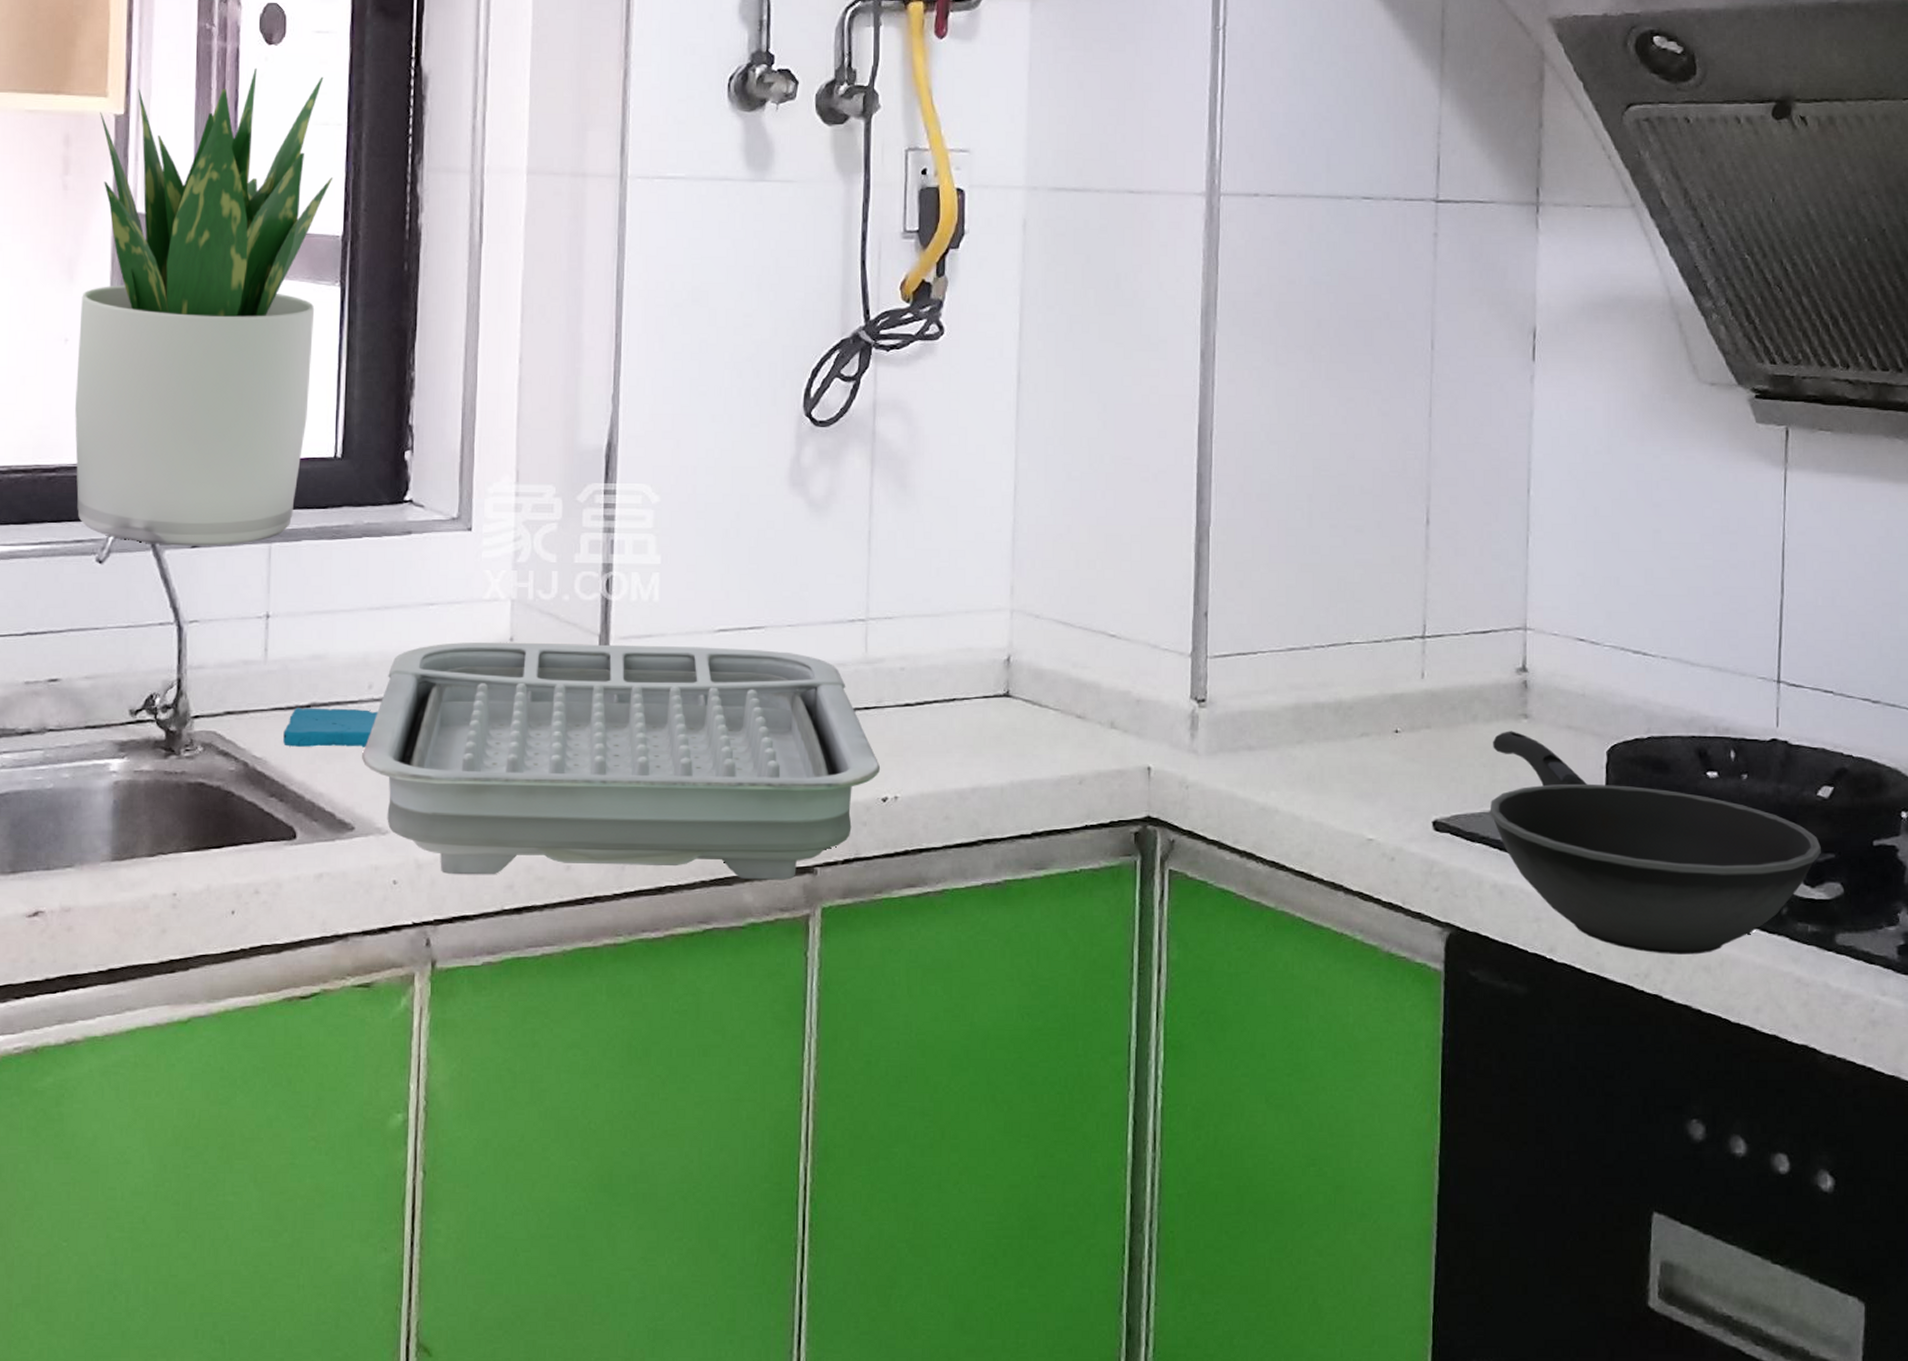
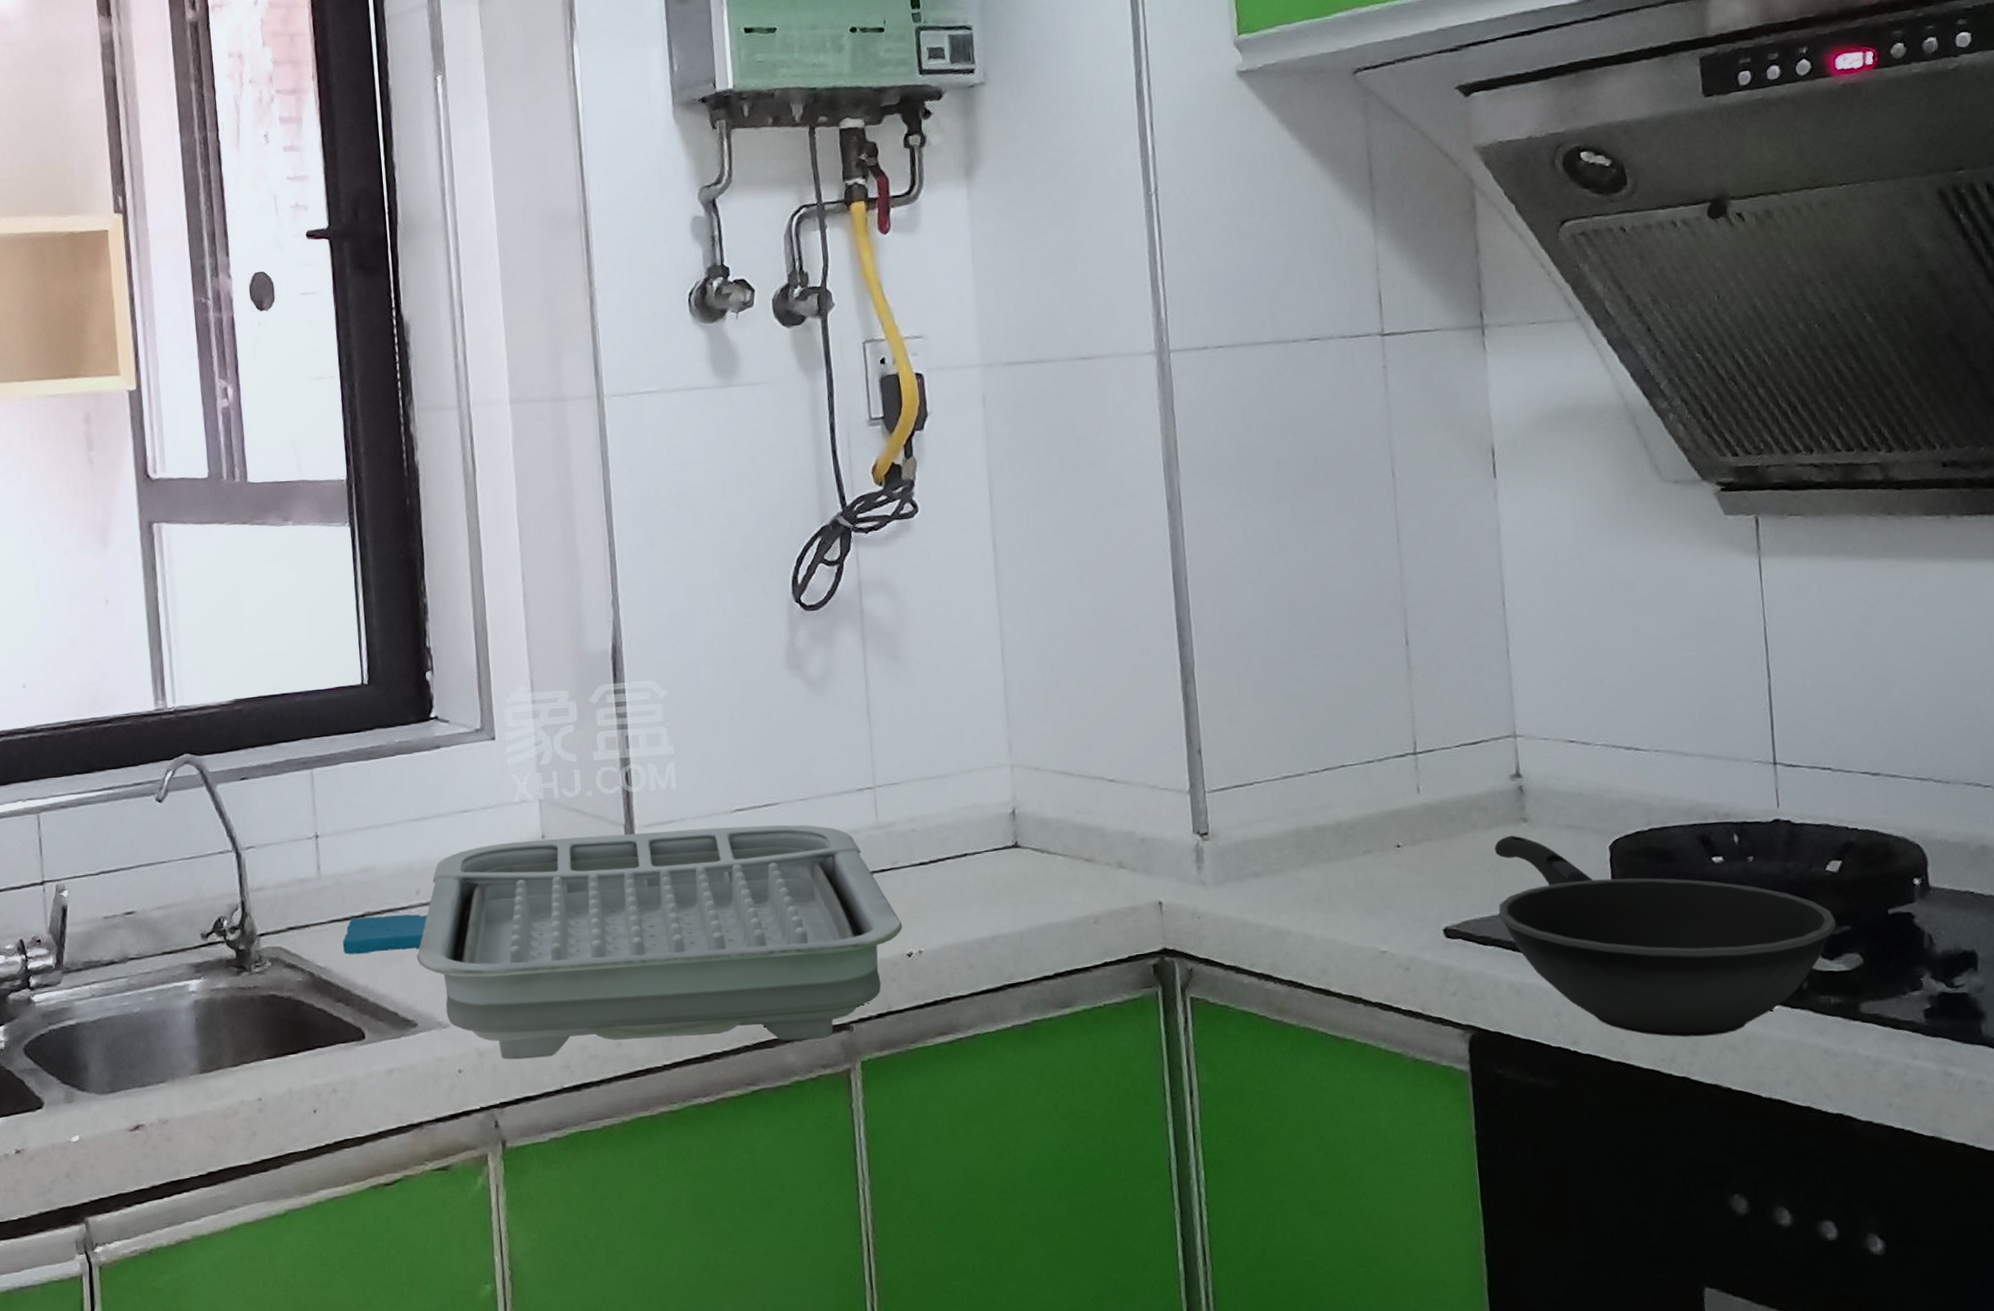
planter: present [75,67,333,546] -> none [114,333,333,780]

